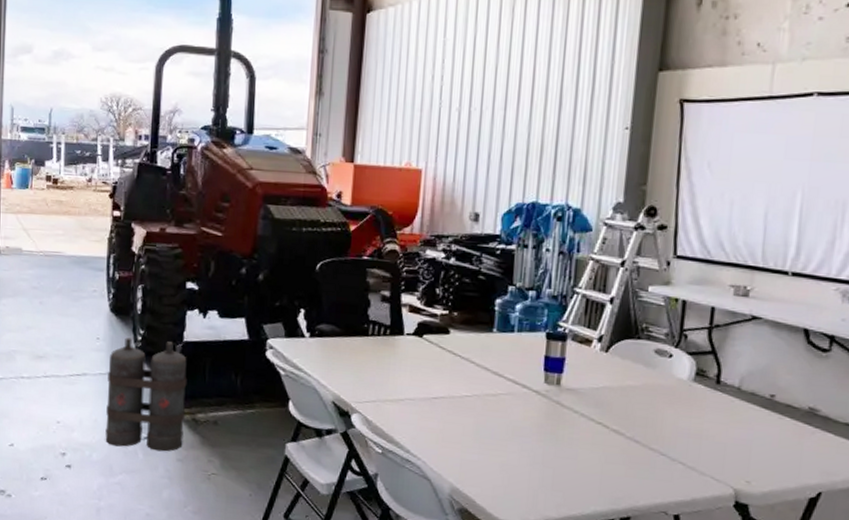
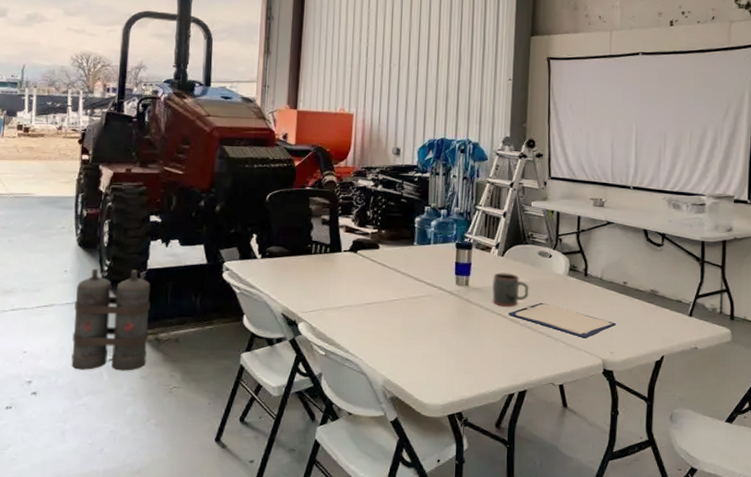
mug: none [590,372,640,415] -> present [492,272,529,307]
notepad: none [611,412,757,462] -> present [509,302,616,338]

